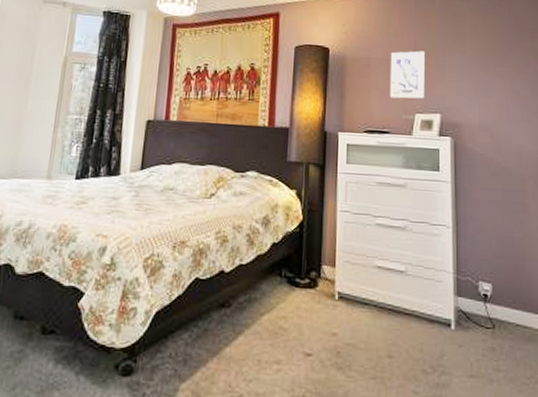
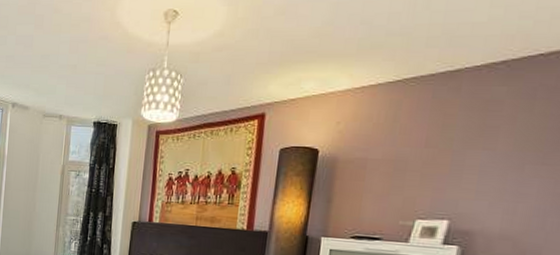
wall art: present [389,50,425,99] -> none [385,148,438,204]

